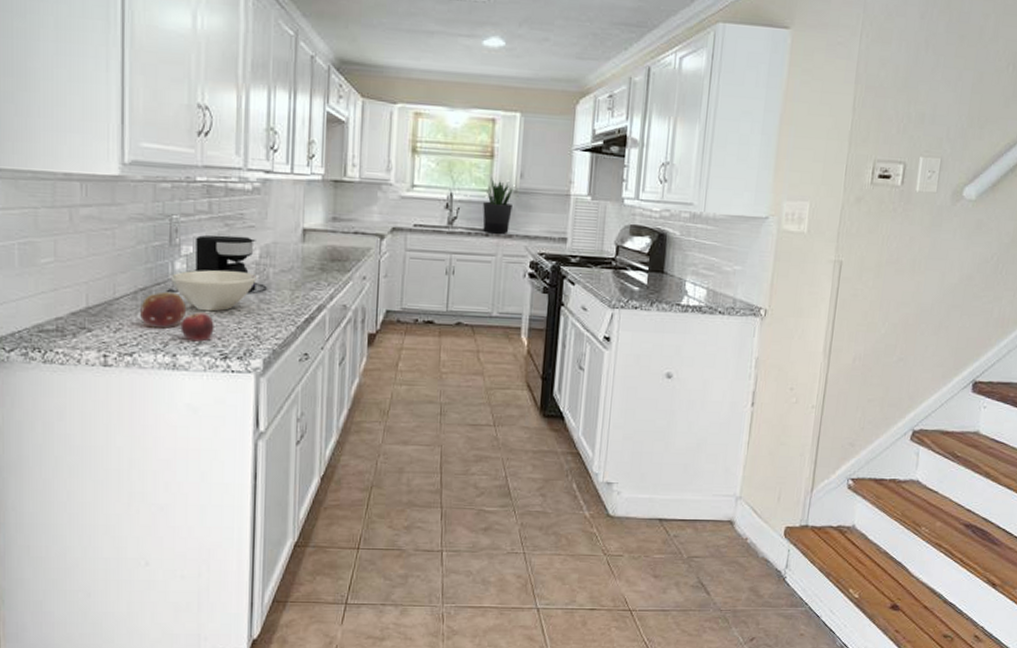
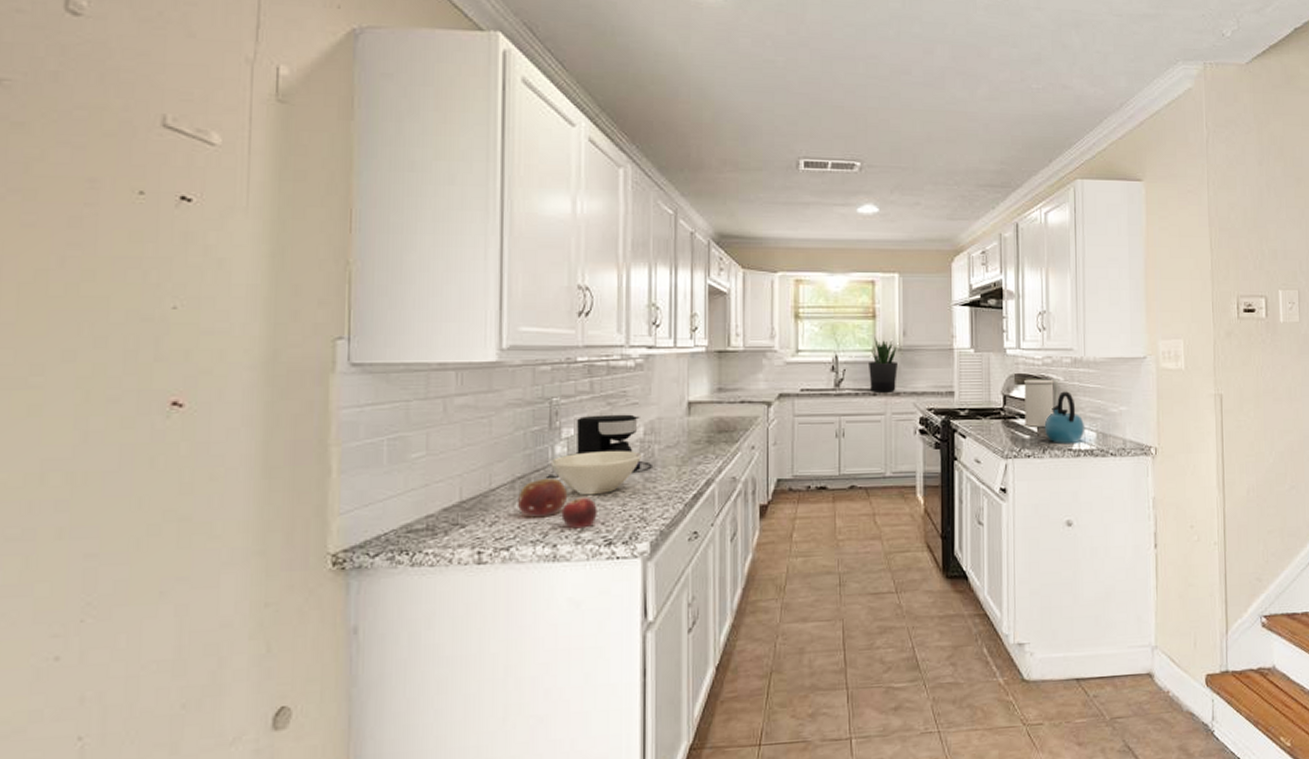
canister: none [635,231,670,280] -> present [1024,379,1054,427]
kettle: none [654,246,697,298] -> present [1044,391,1085,443]

